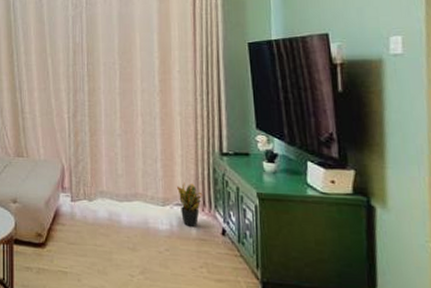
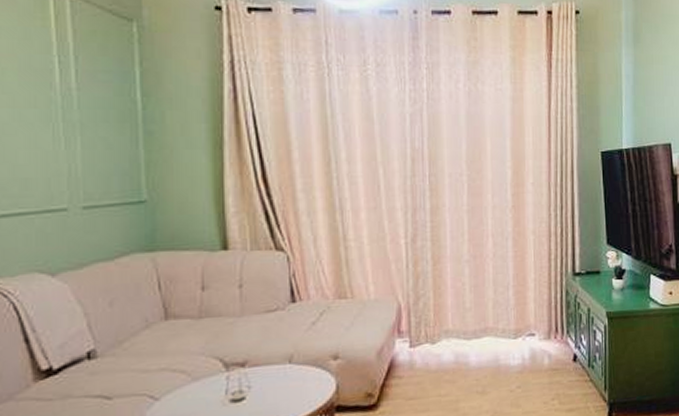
potted plant: present [177,182,203,228] -> none [530,308,556,358]

